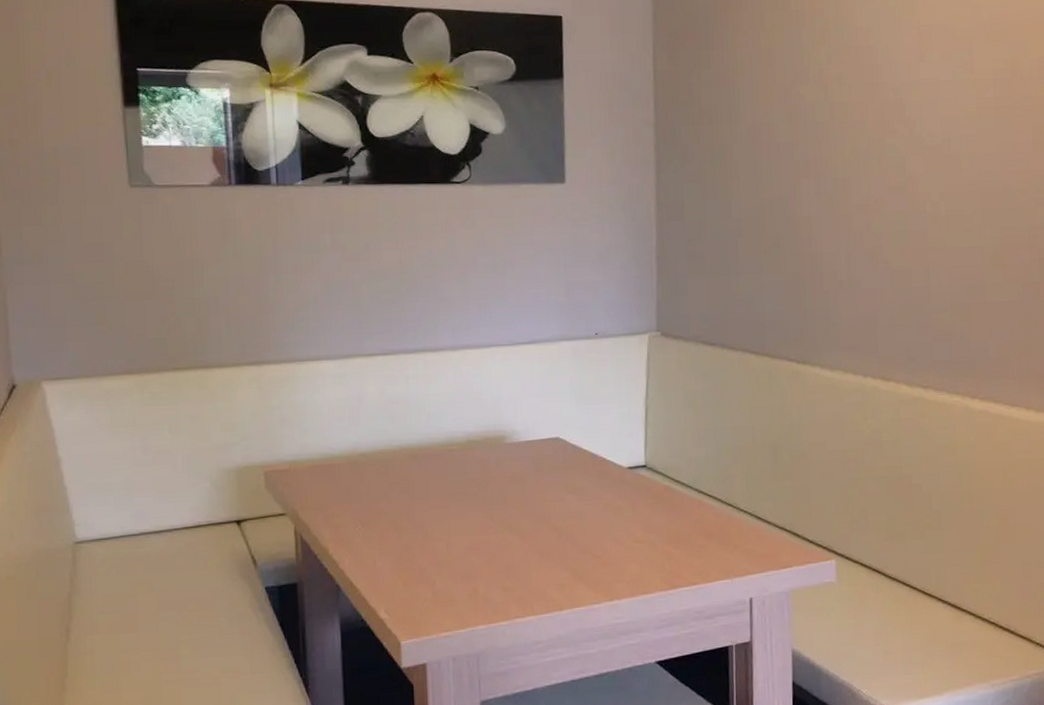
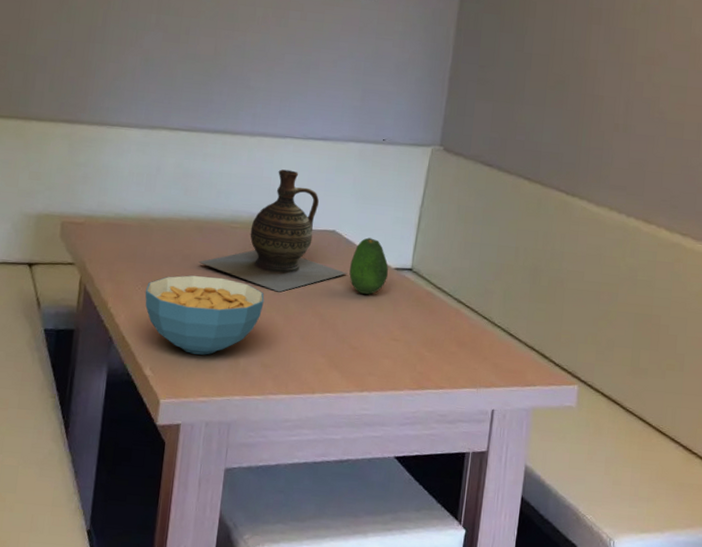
cereal bowl: none [366,504,495,589] -> present [145,275,265,355]
ceramic jug: none [418,380,578,511] -> present [198,169,347,292]
fruit: none [580,439,622,499] -> present [349,237,389,294]

